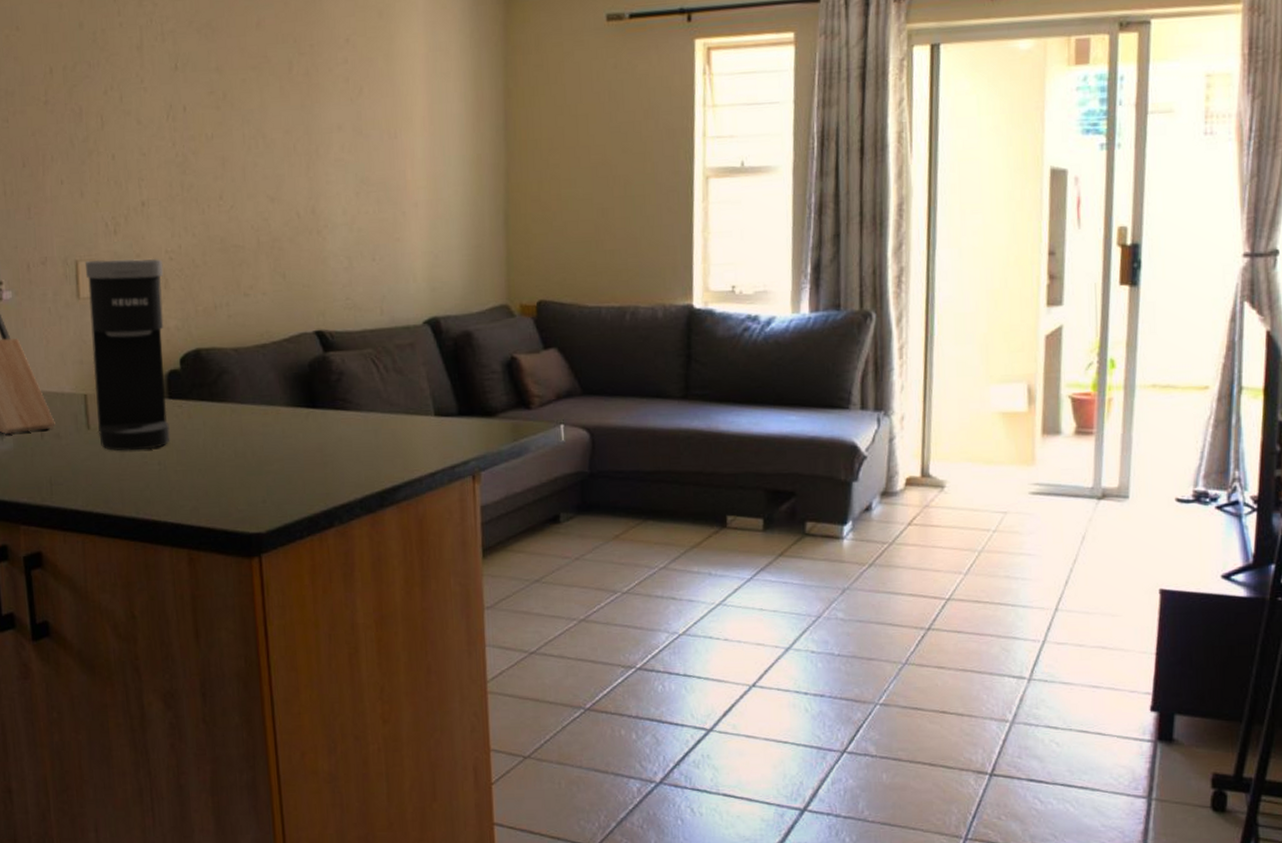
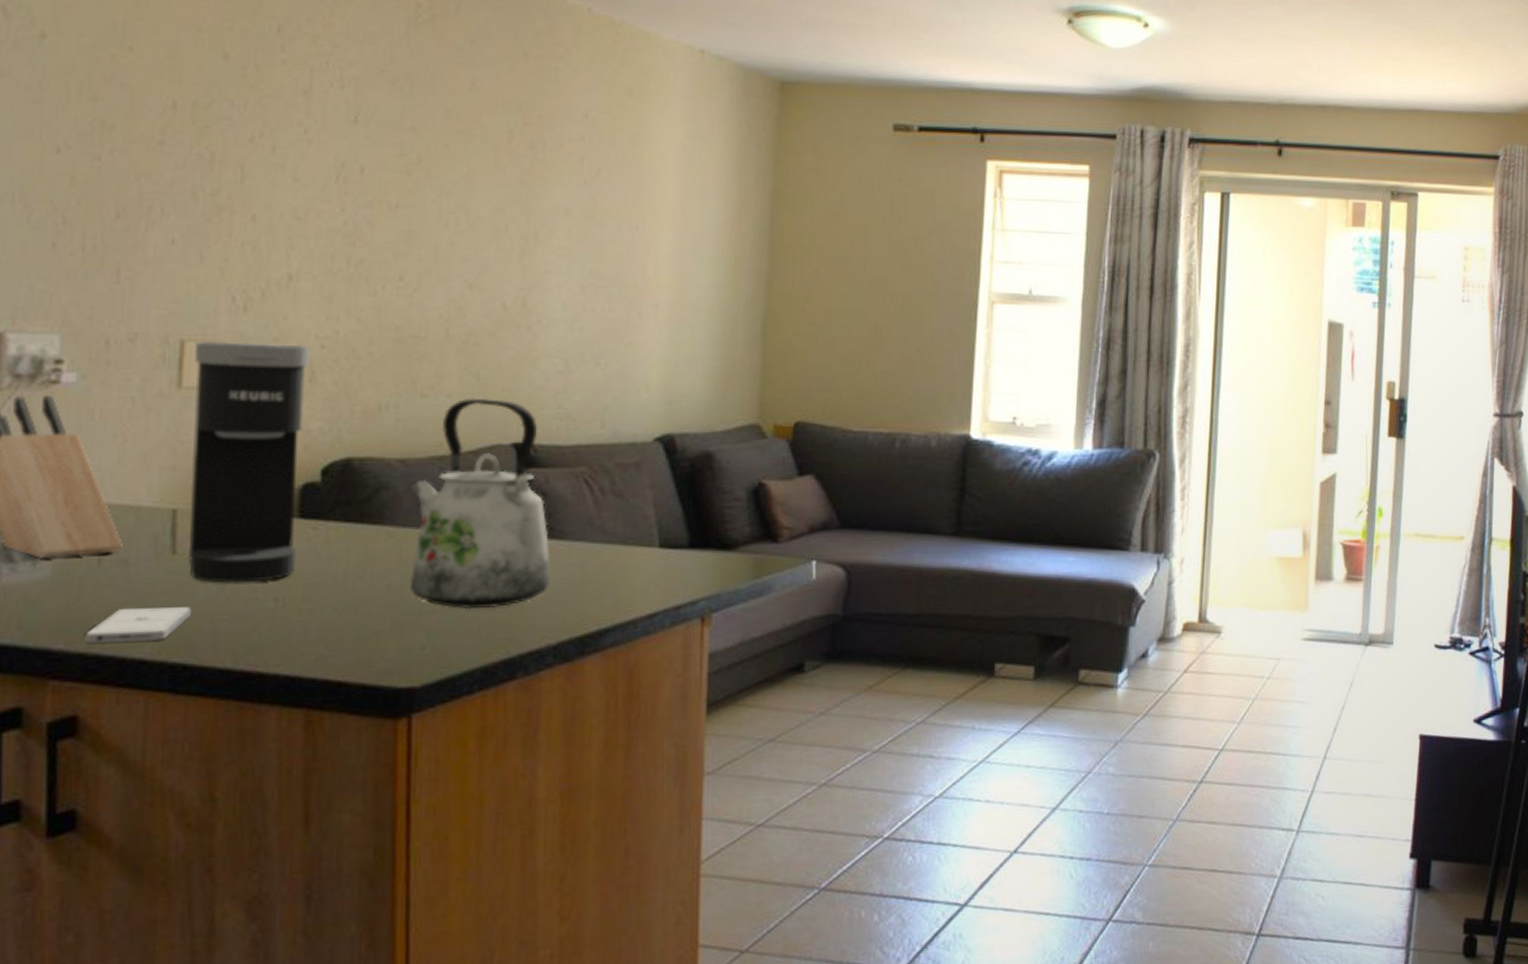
smartphone: none [39,470,104,498] -> present [84,607,191,643]
kettle: none [243,293,353,470] -> present [409,397,550,610]

